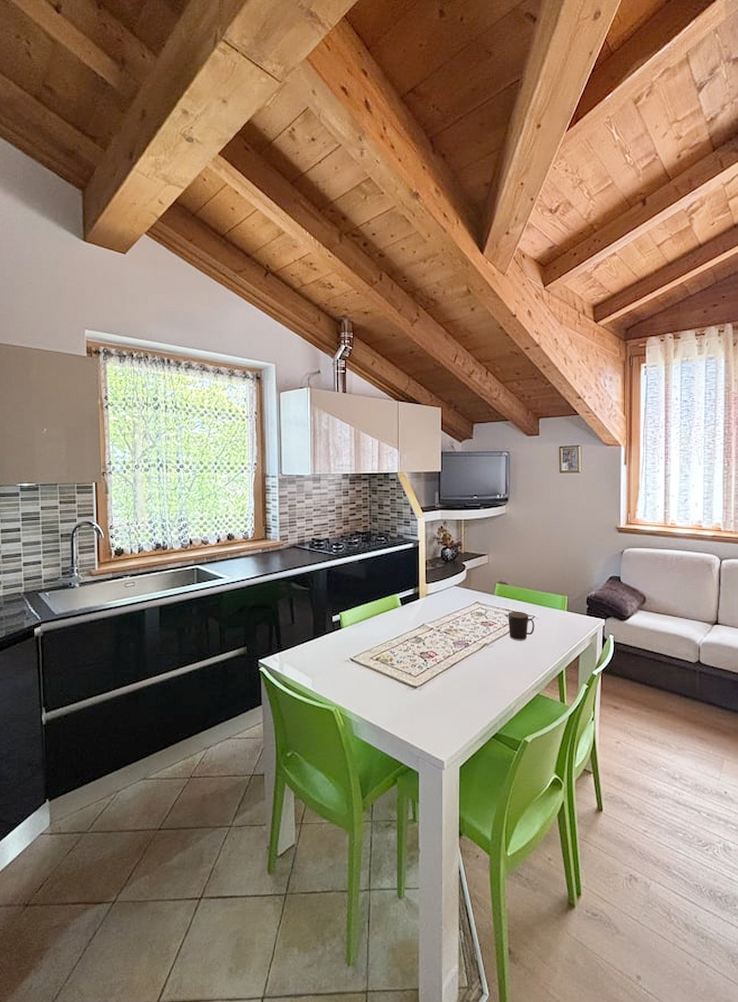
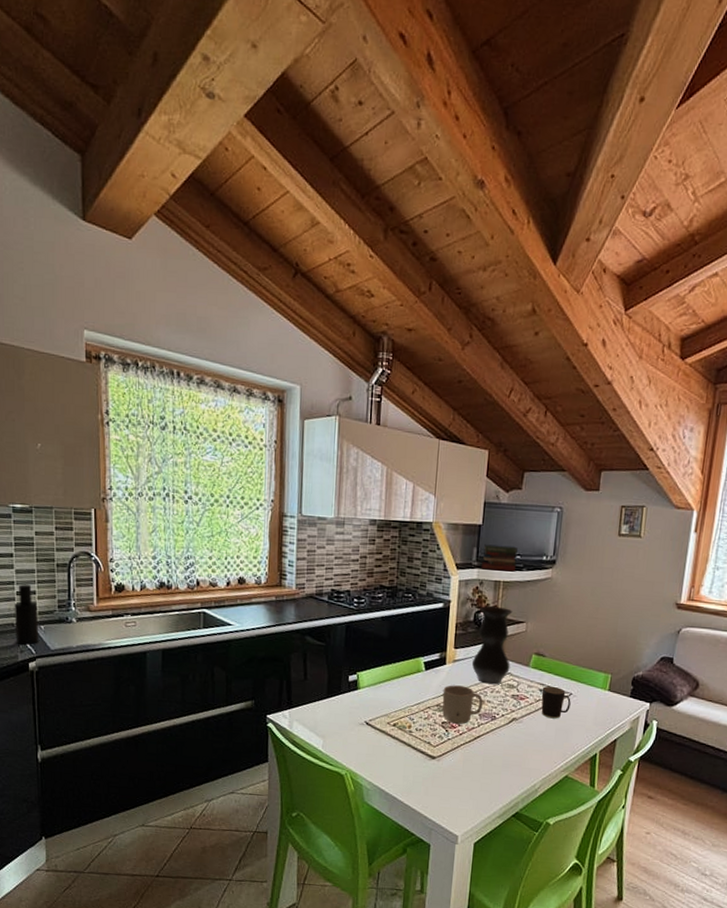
soap dispenser: none [21,555,44,613] -> present [14,584,39,646]
mug: none [419,617,456,653] -> present [442,685,483,724]
vase: none [442,543,477,614] -> present [471,606,513,685]
books: none [444,488,474,511] -> present [481,545,518,572]

